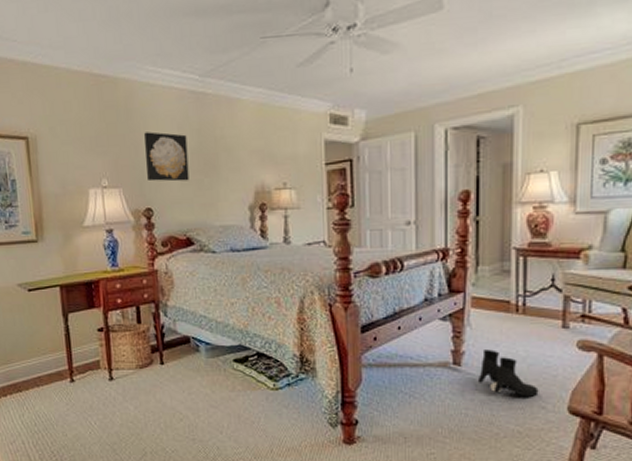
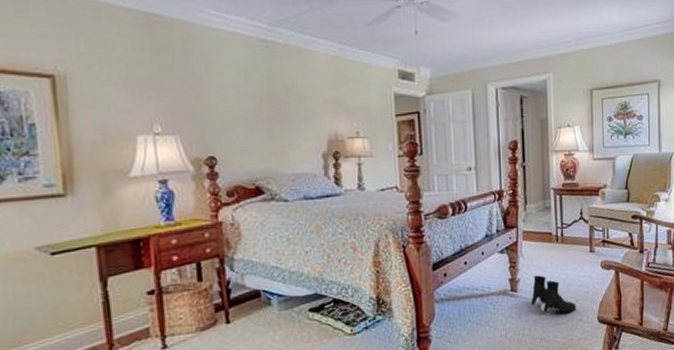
wall art: present [144,132,189,182] -> none [206,77,258,129]

